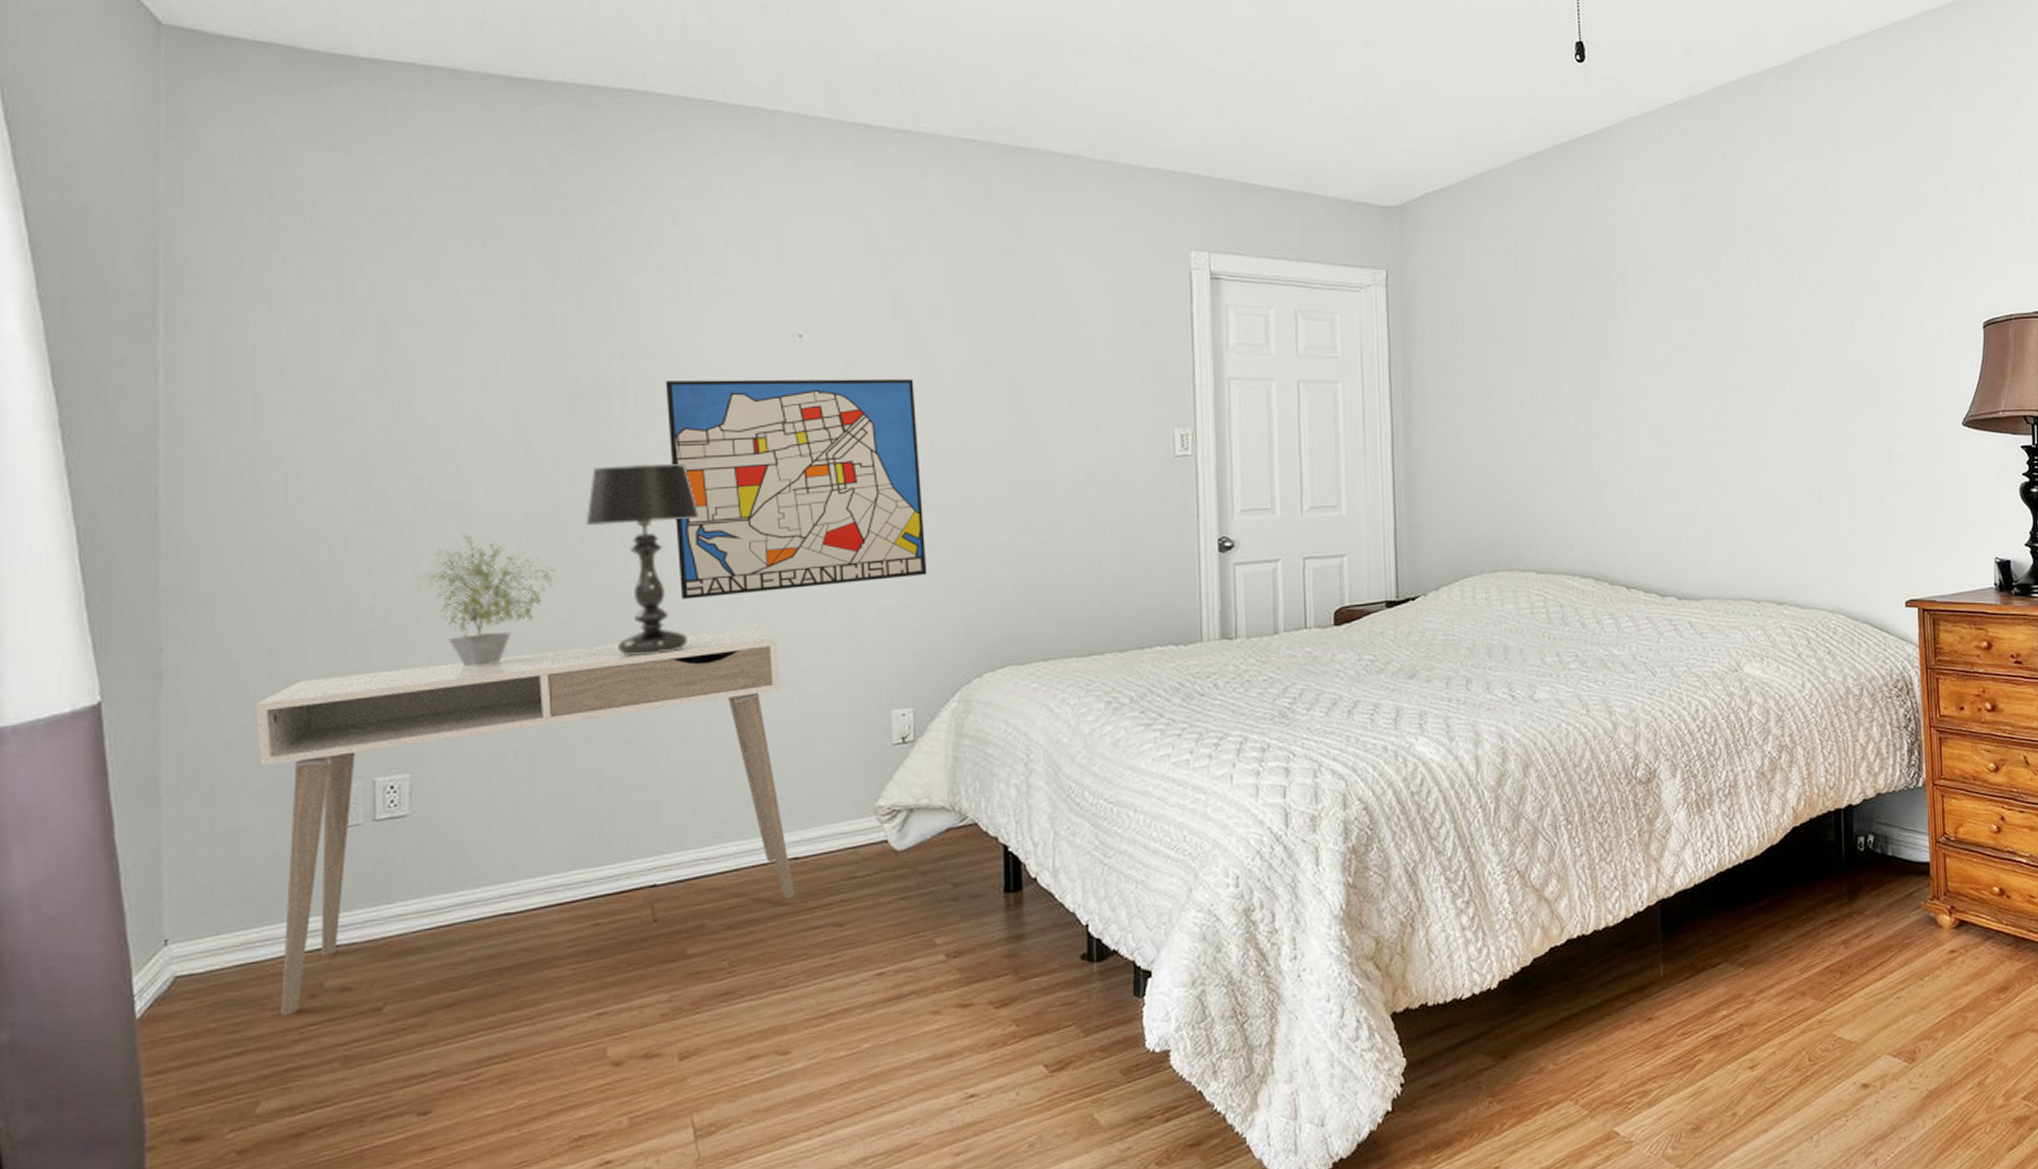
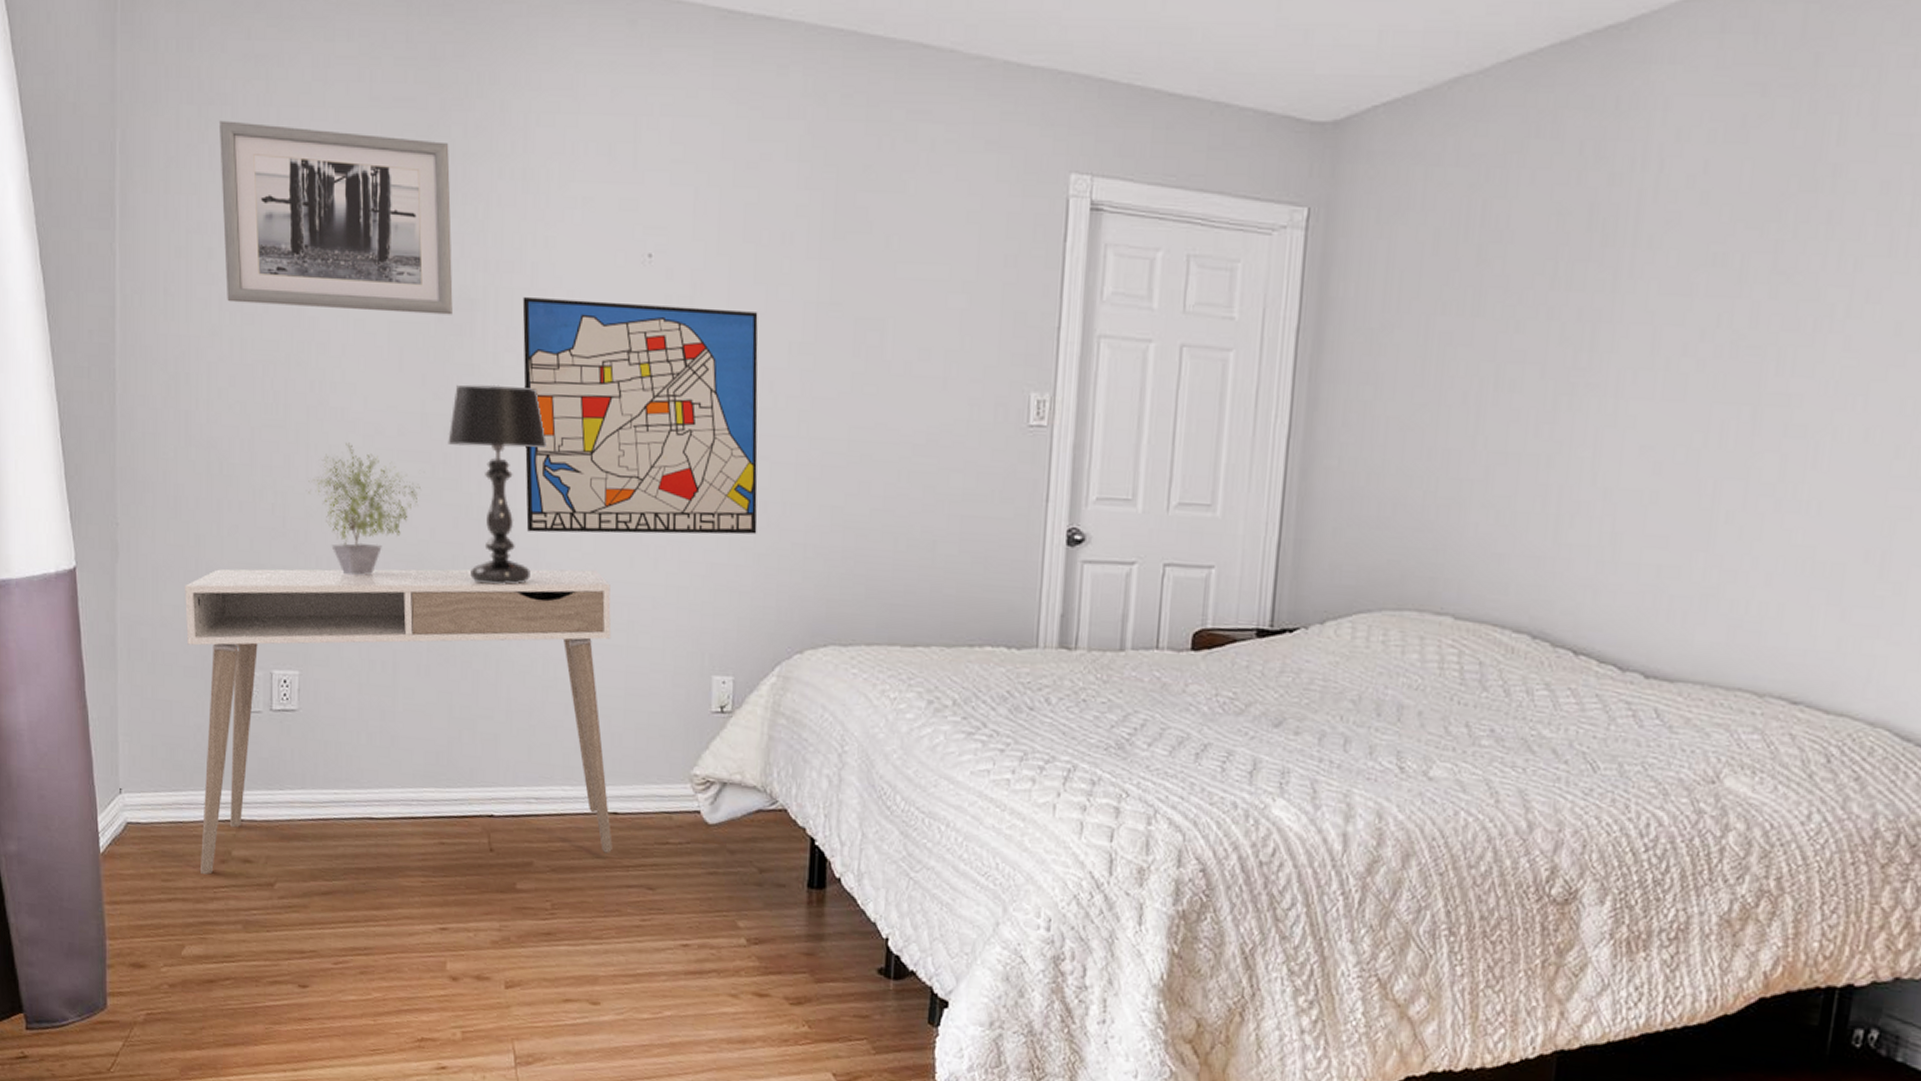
wall art: none [295,230,586,407] -> present [218,120,453,315]

